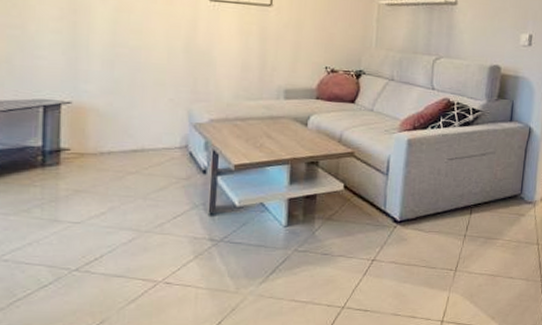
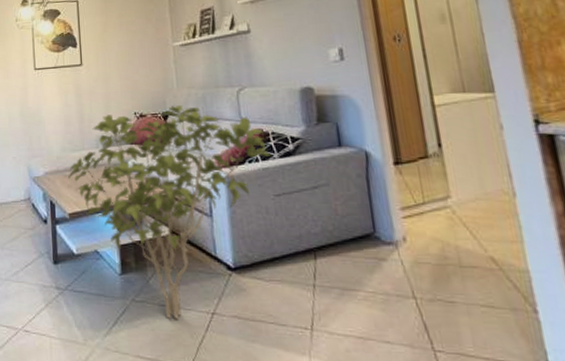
shrub: none [239,65,452,267] -> present [68,104,271,320]

